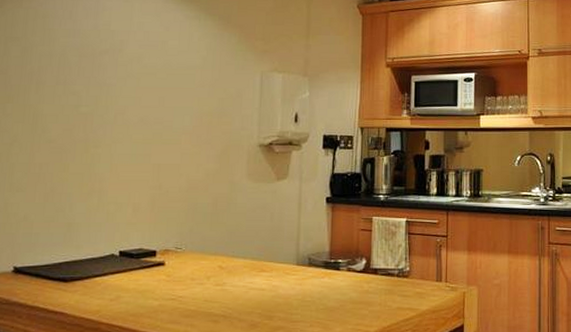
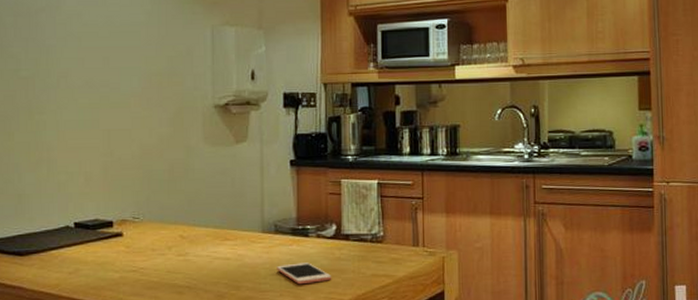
cell phone: none [308,295,360,316] -> present [277,263,332,285]

